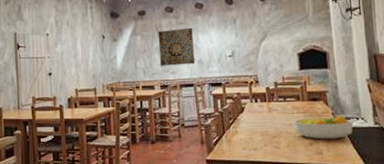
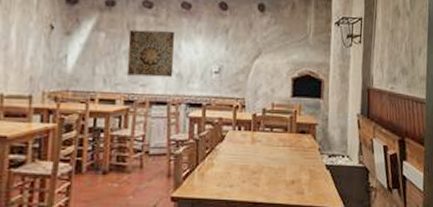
fruit bowl: present [292,114,353,140] -> none [276,151,339,178]

